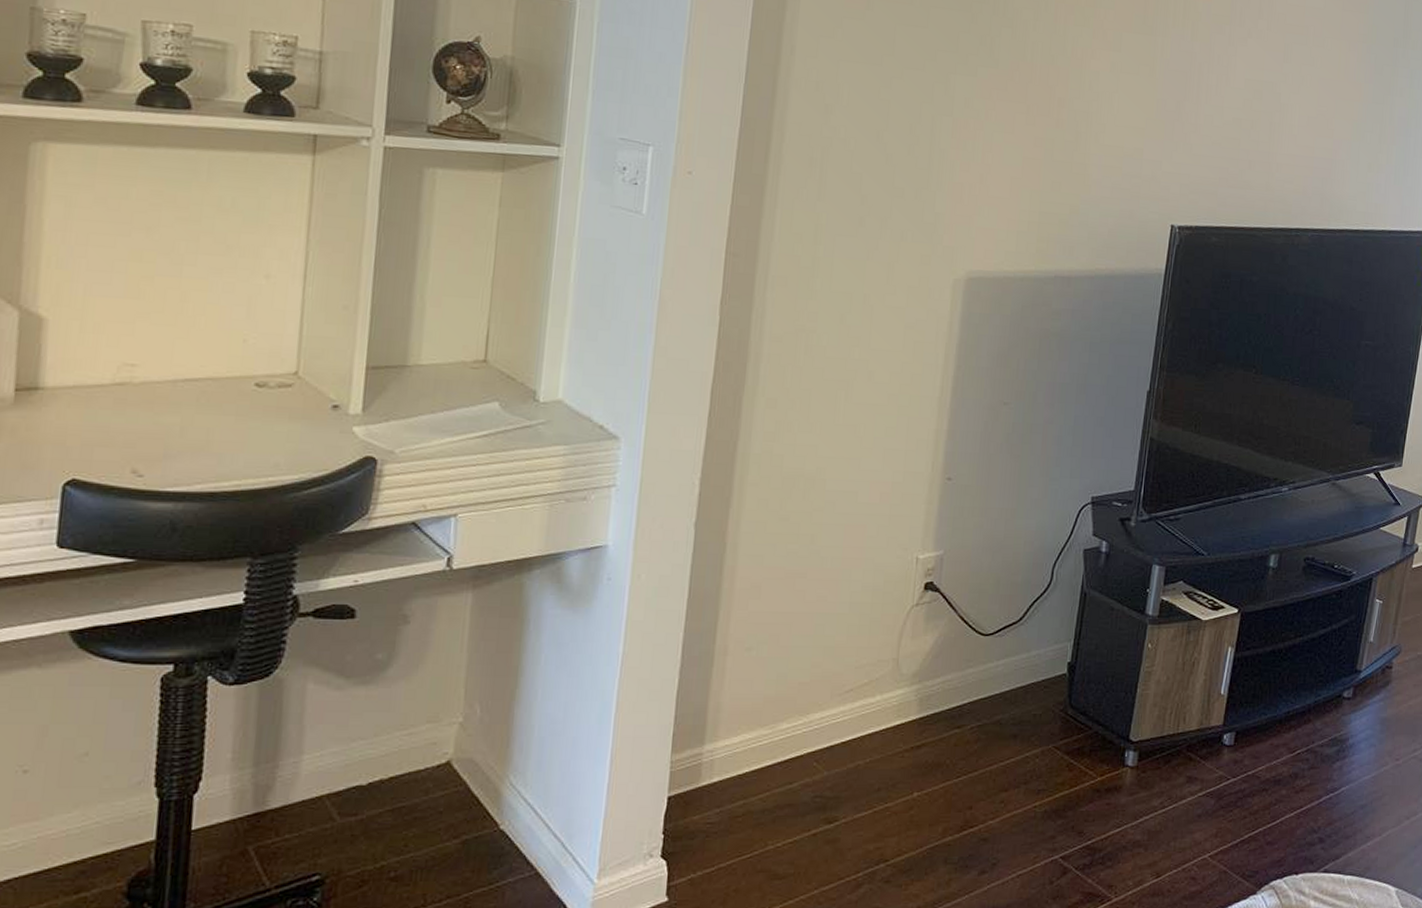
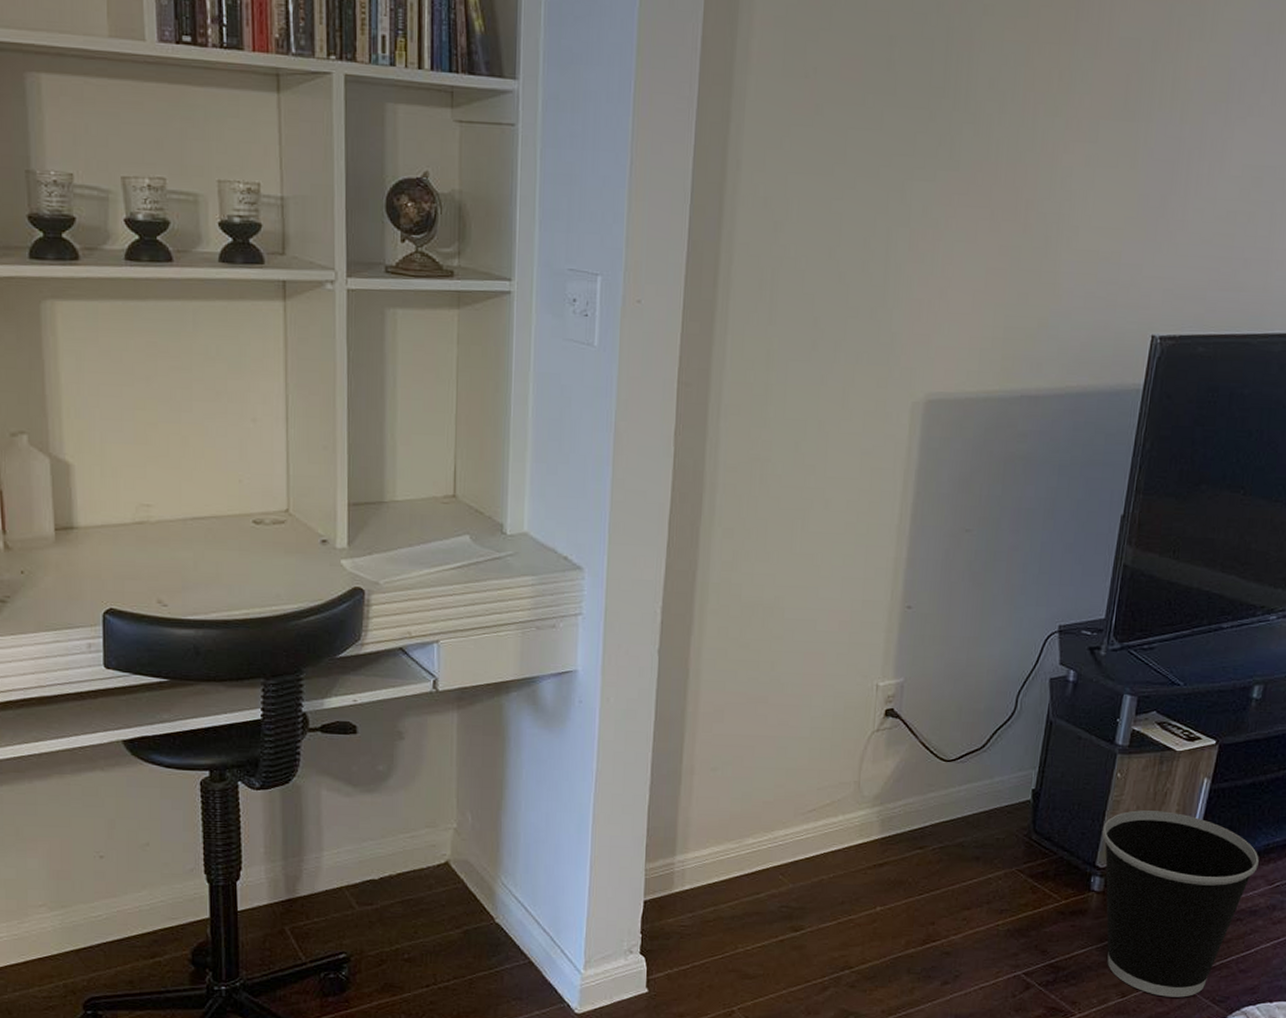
wastebasket: none [1135,681,1281,875] -> present [1102,810,1259,997]

